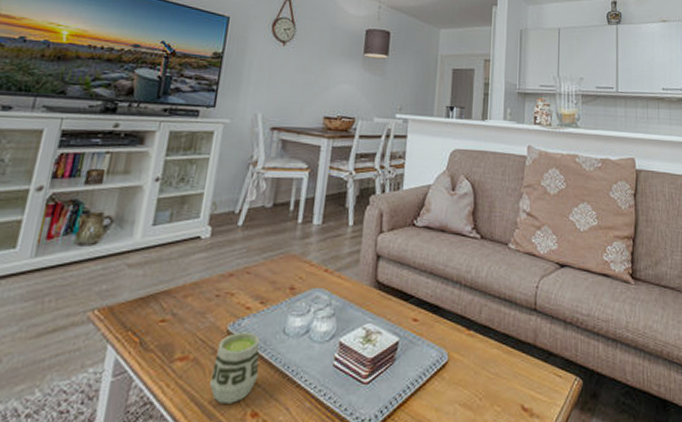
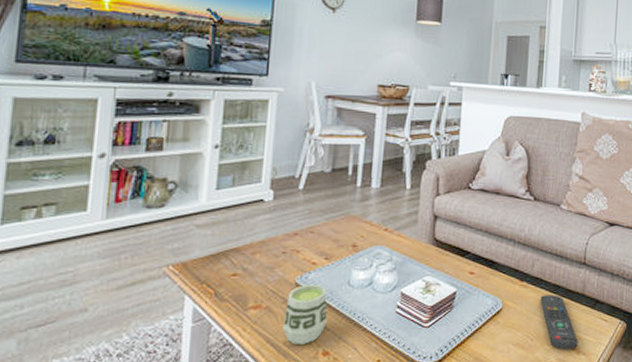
remote control: none [488,346,531,411] -> present [540,295,578,349]

